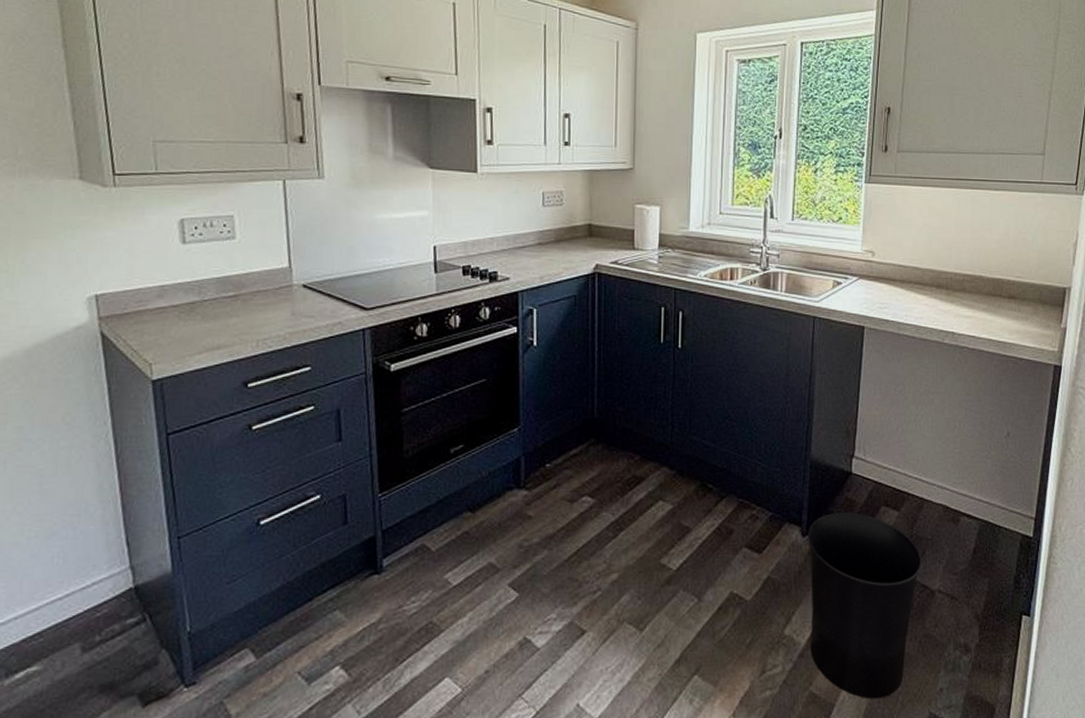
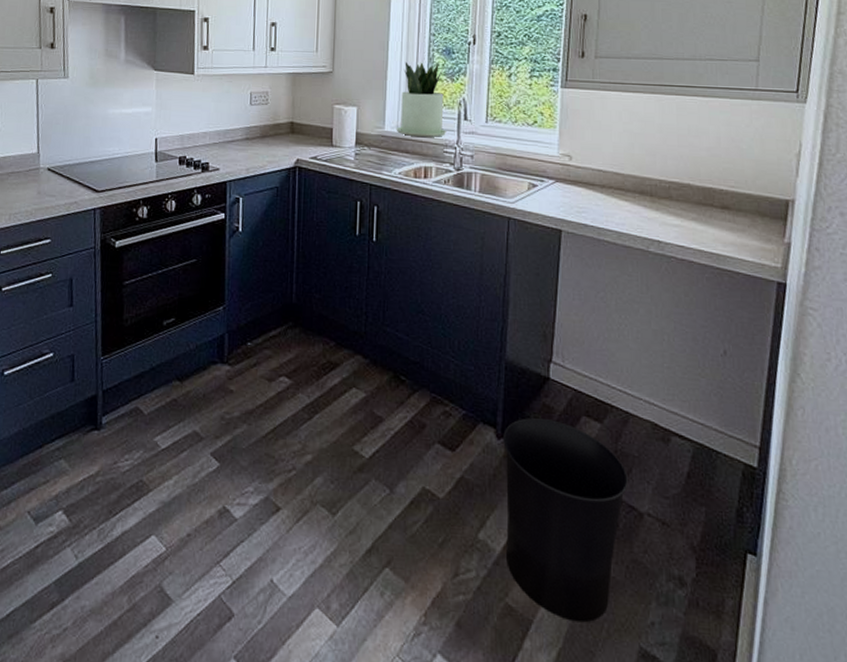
planter: none [701,157,754,238] -> present [396,61,447,138]

